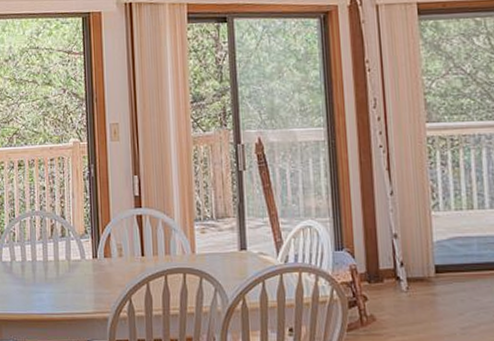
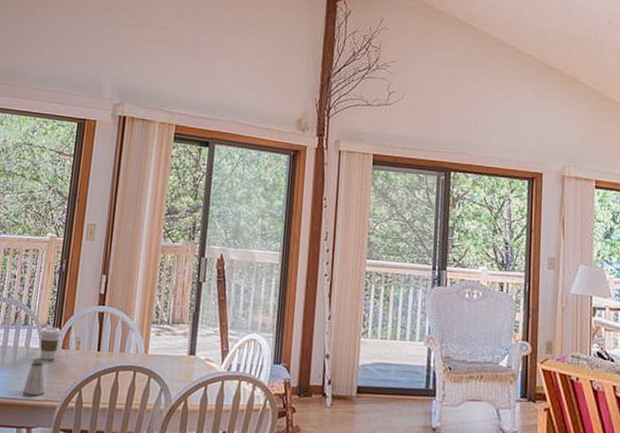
saltshaker: none [71,273,95,309] -> present [22,361,46,396]
coffee cup: none [78,236,102,271] -> present [39,327,62,361]

